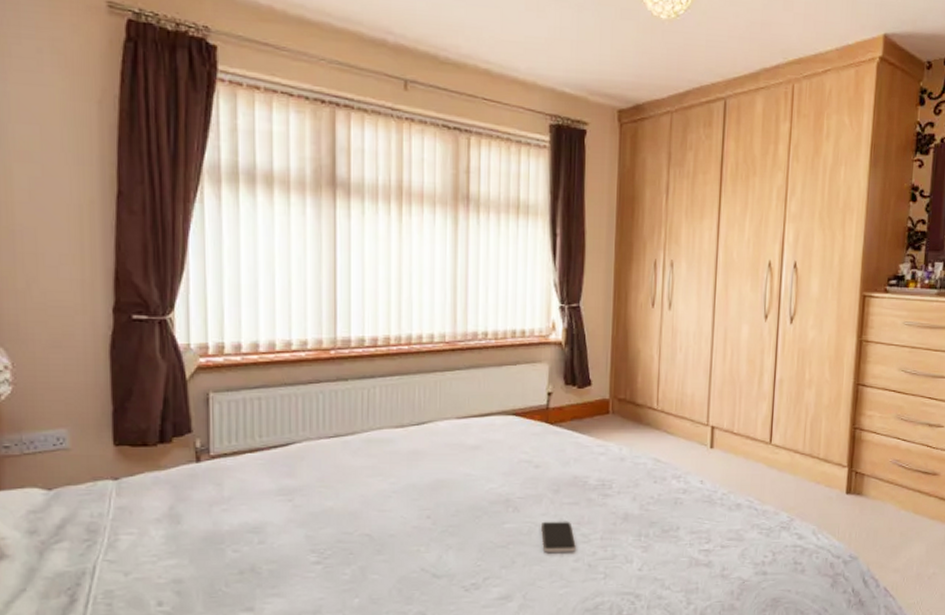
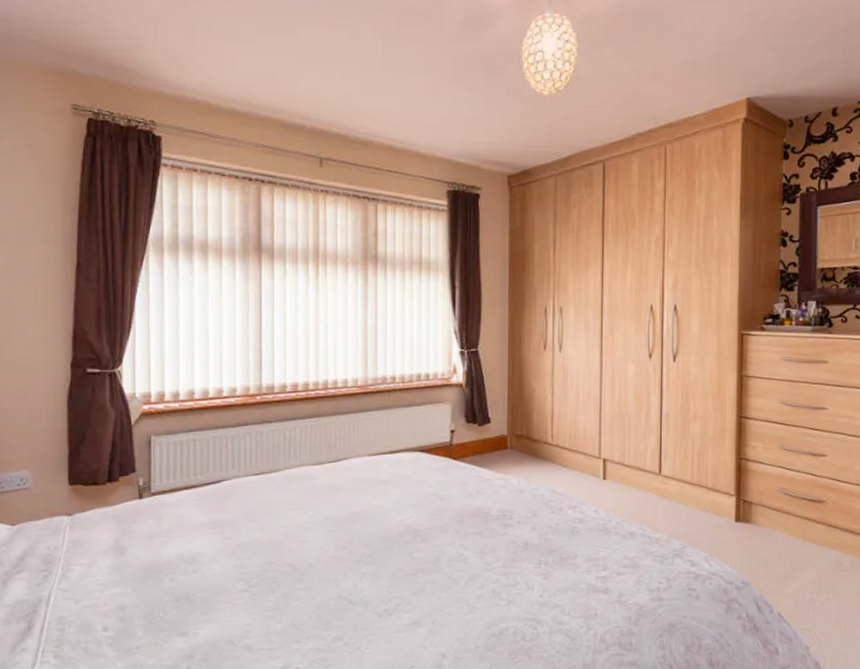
smartphone: present [540,521,576,552] -> none [447,550,480,580]

